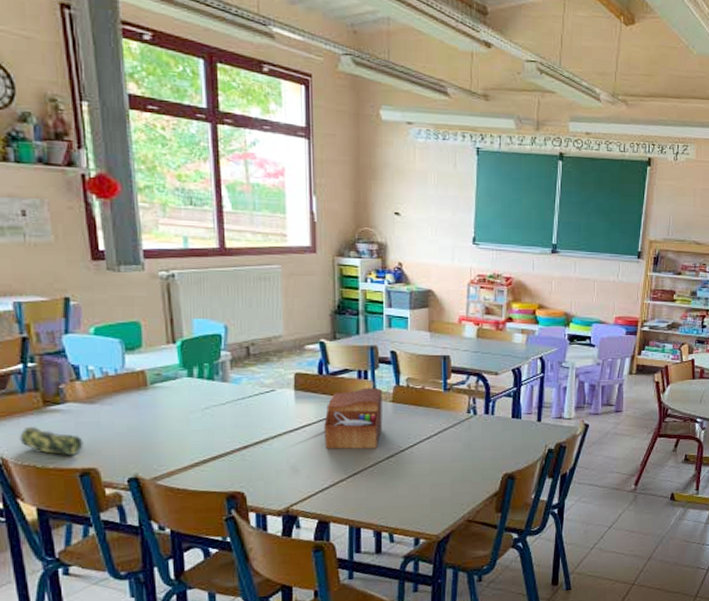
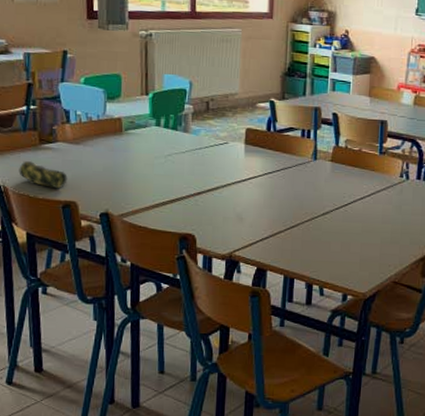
sewing box: present [324,387,383,449] -> none [267,146,322,205]

